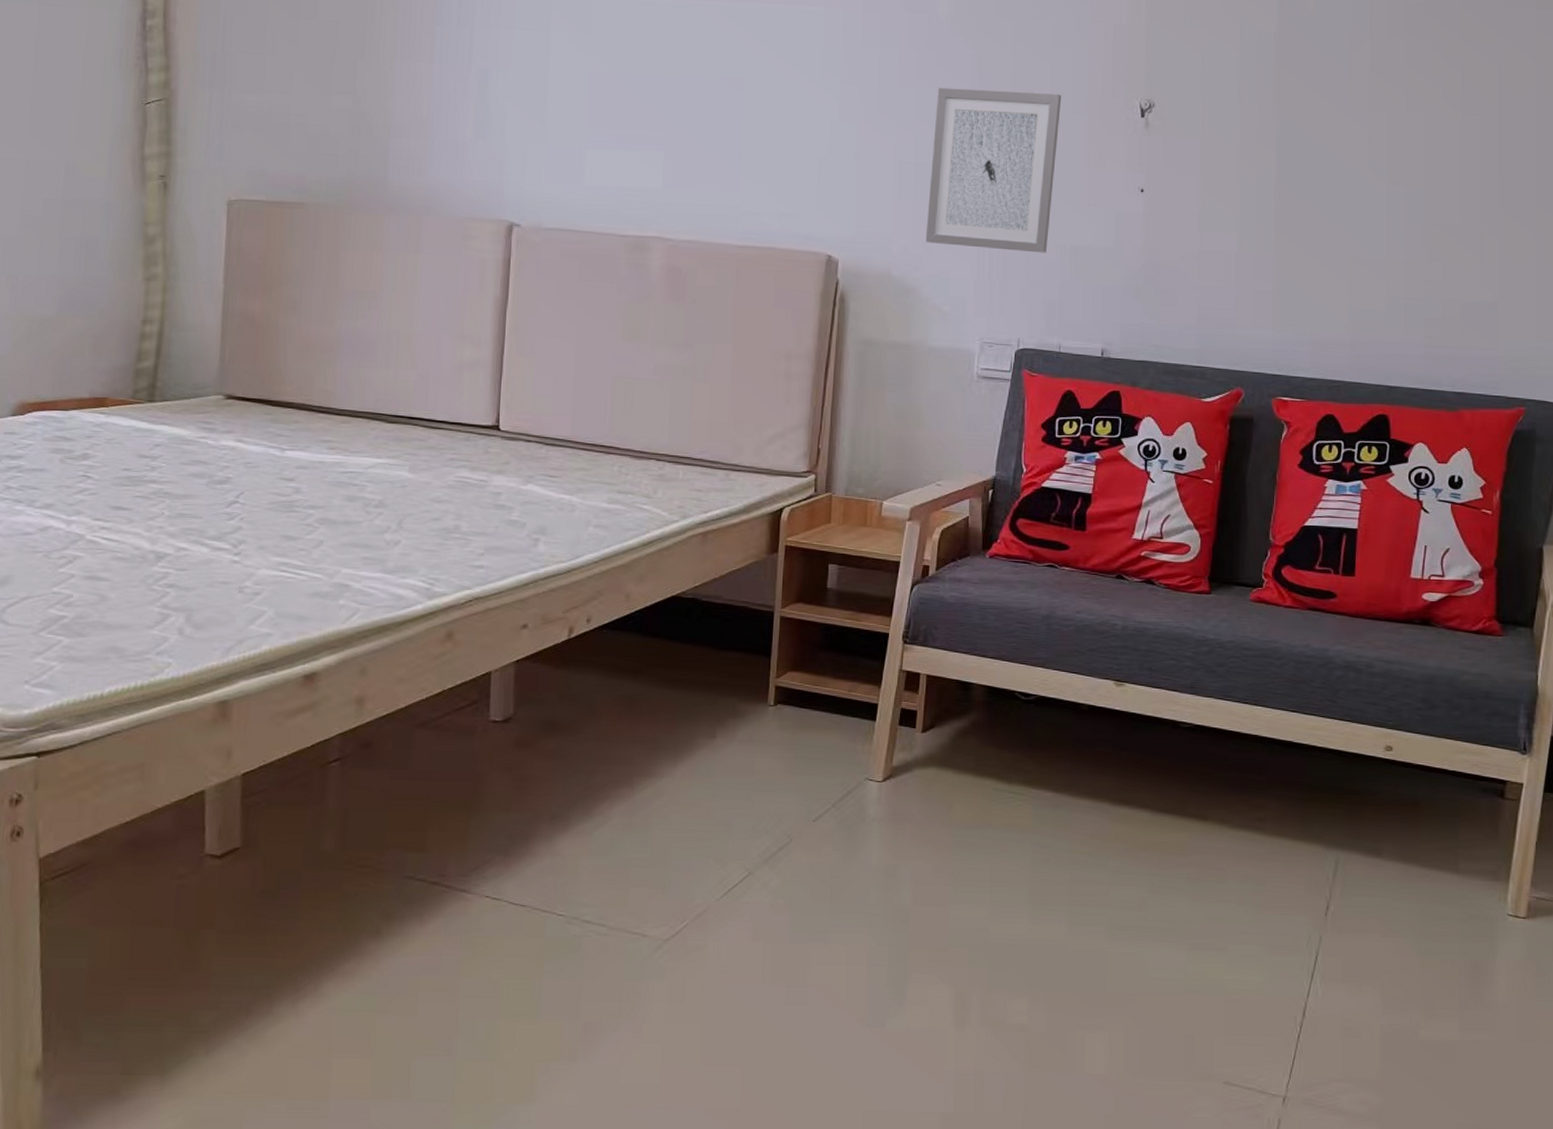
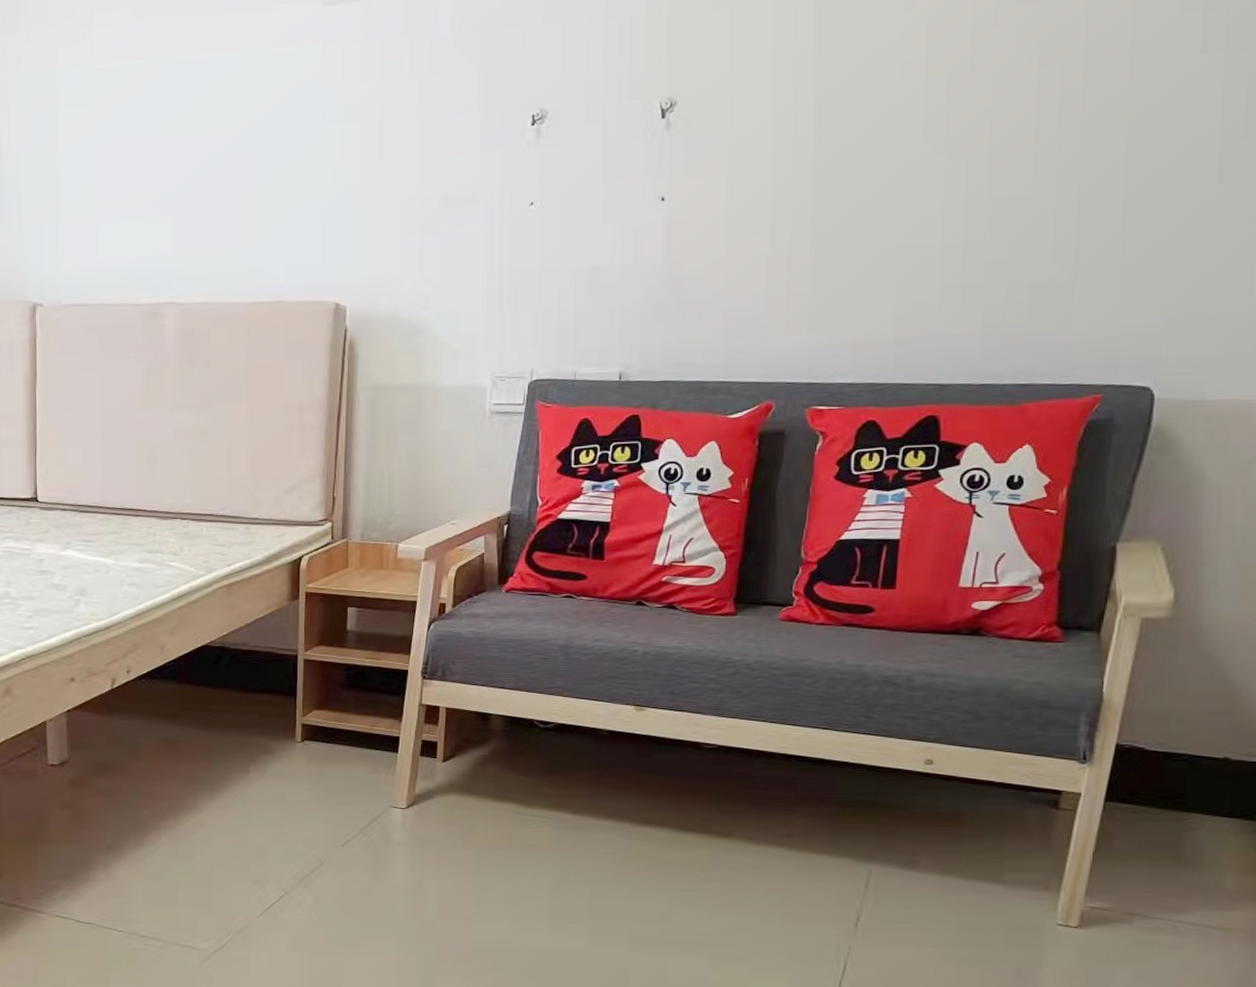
wall art: present [925,87,1062,253] -> none [433,105,575,280]

